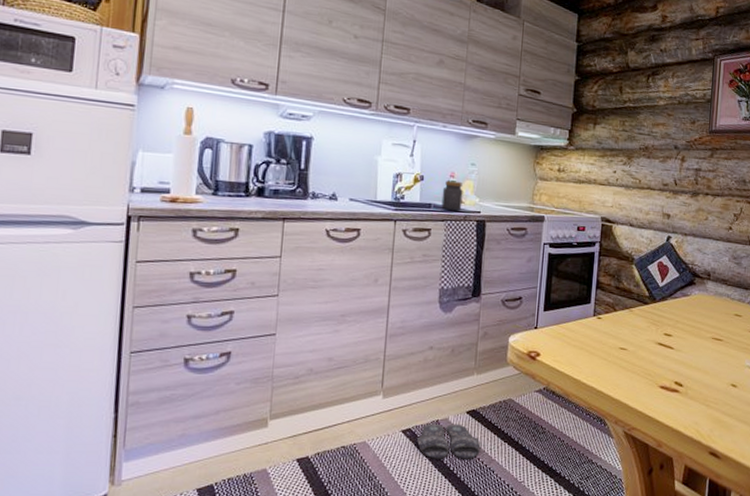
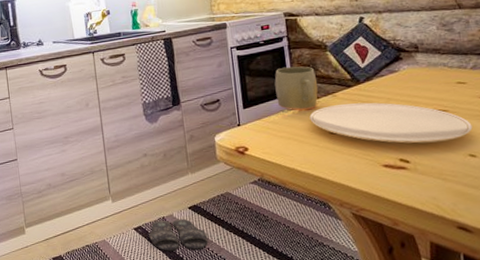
jar: present [441,180,463,211] -> none [128,8,148,36]
mug: none [577,273,619,321] -> present [274,66,318,110]
plate: none [604,320,739,369] -> present [309,102,473,144]

